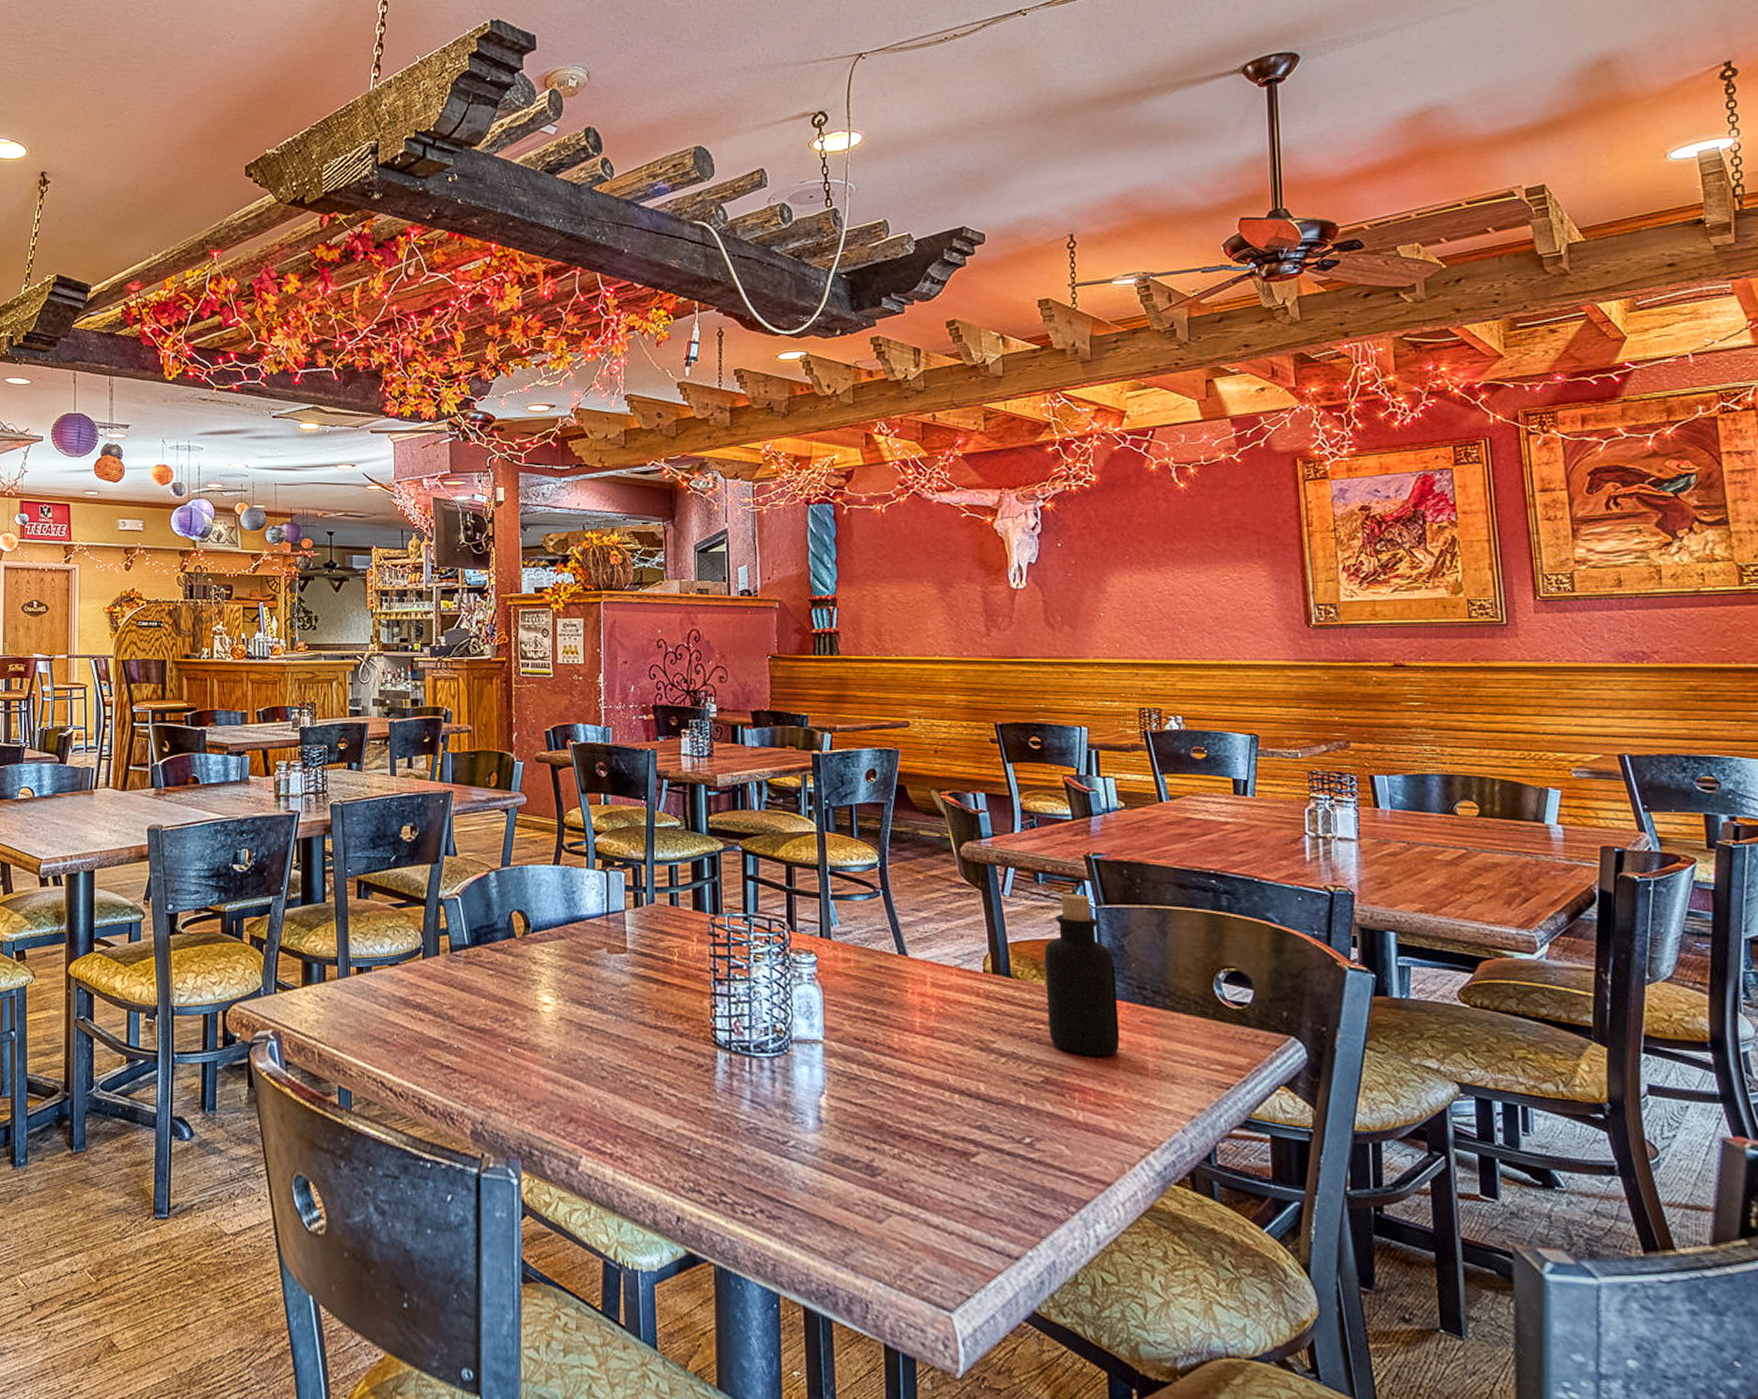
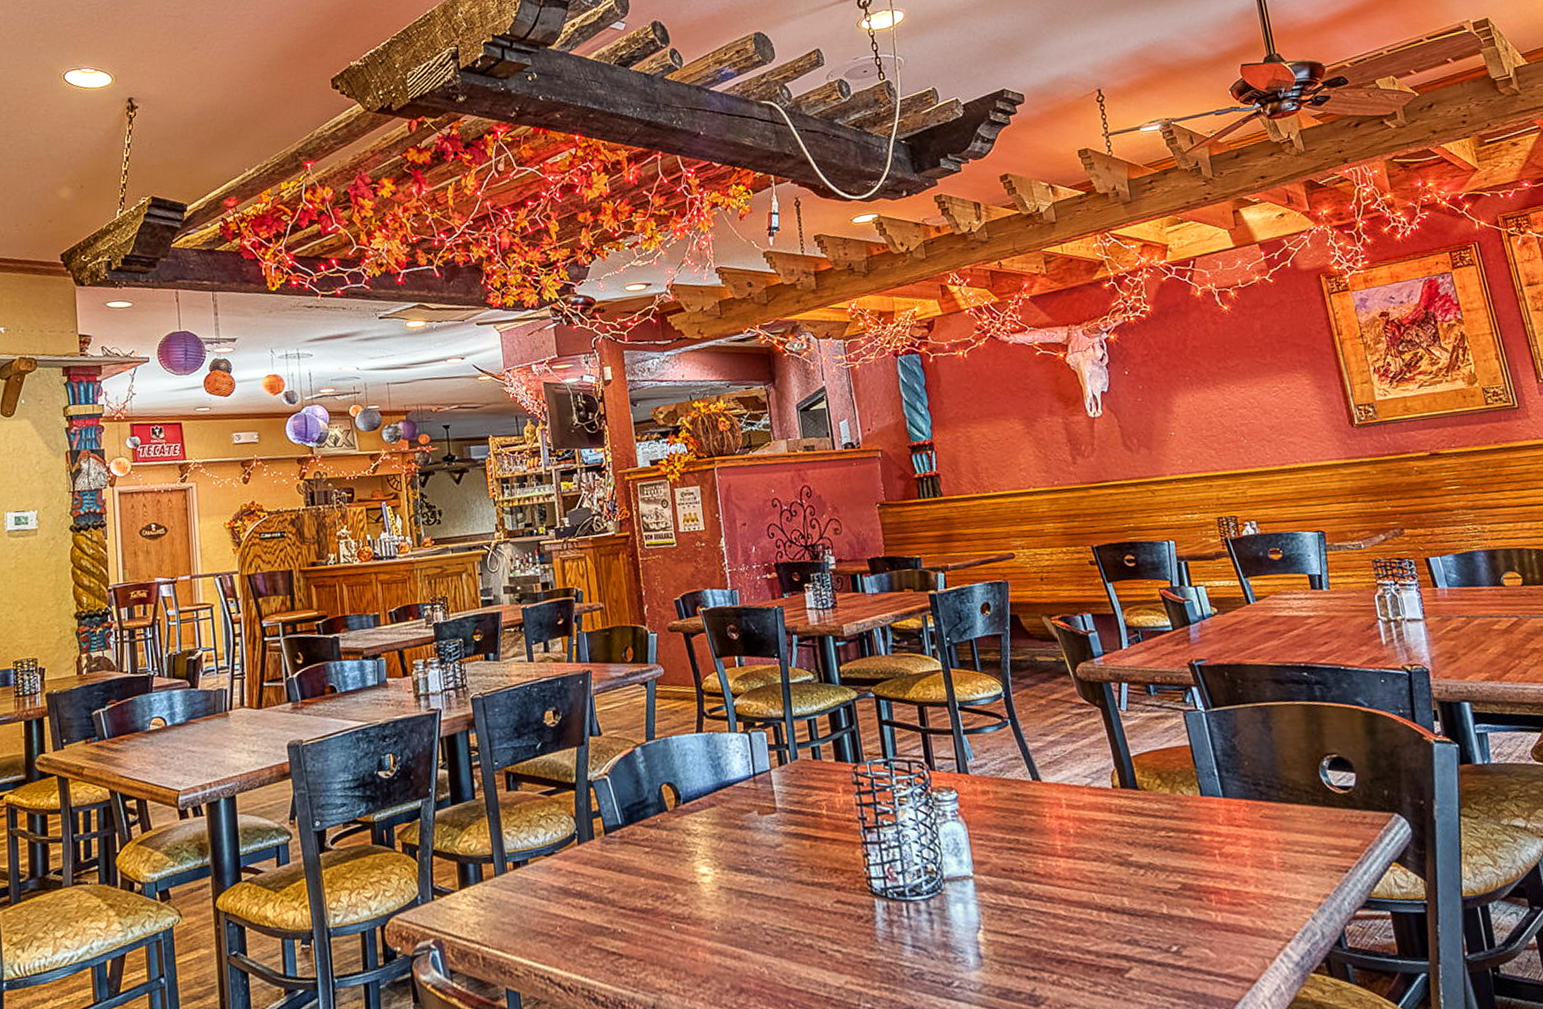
bottle: present [1044,893,1120,1057] -> none [1164,700,1245,857]

